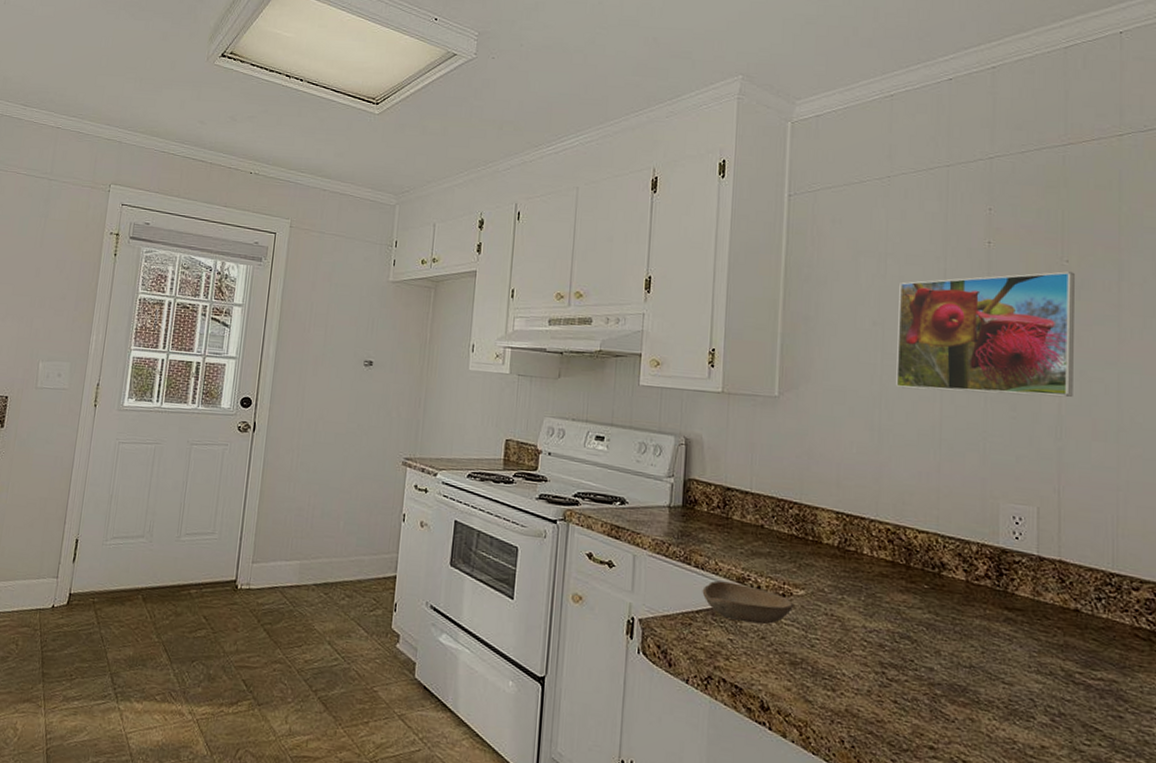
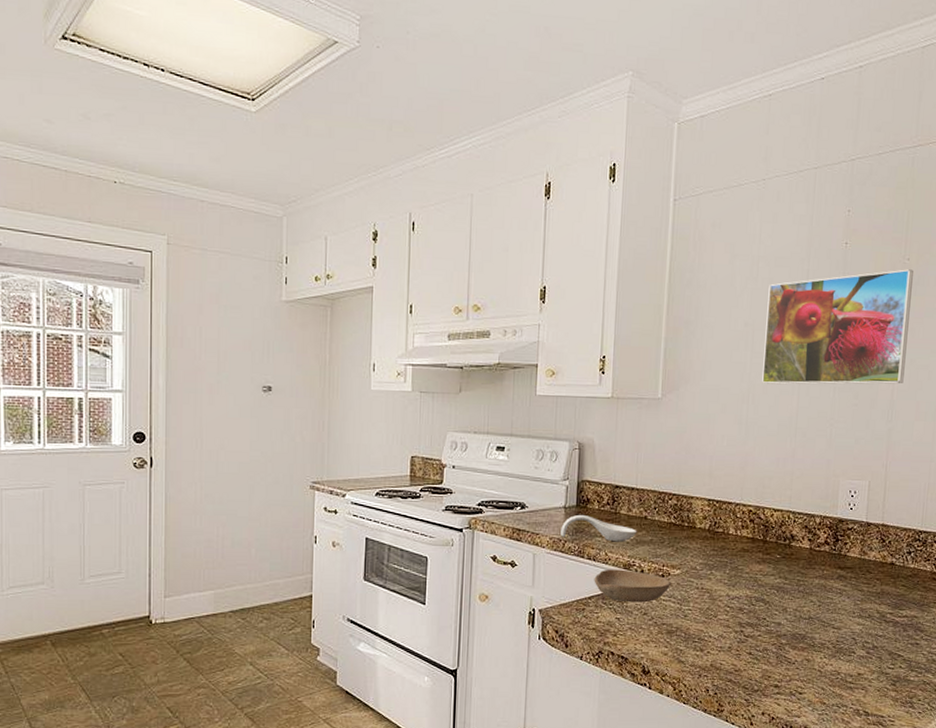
spoon rest: none [664,516,753,552] -> present [560,514,637,542]

